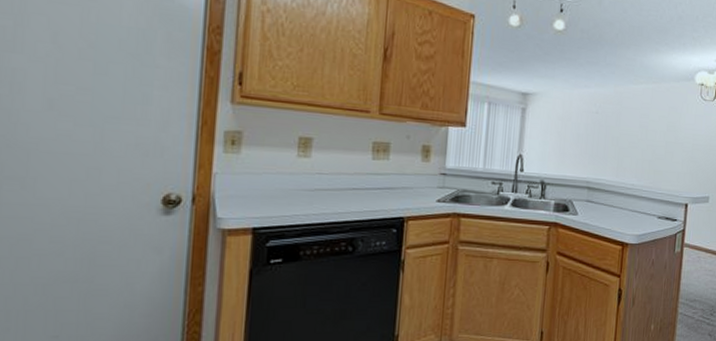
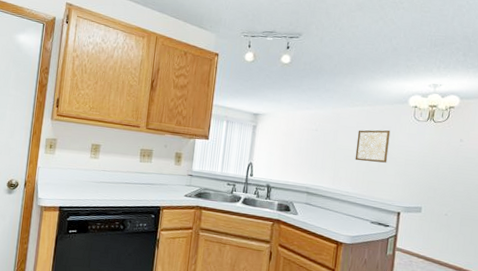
wall art: none [640,111,677,149] -> present [355,130,391,163]

